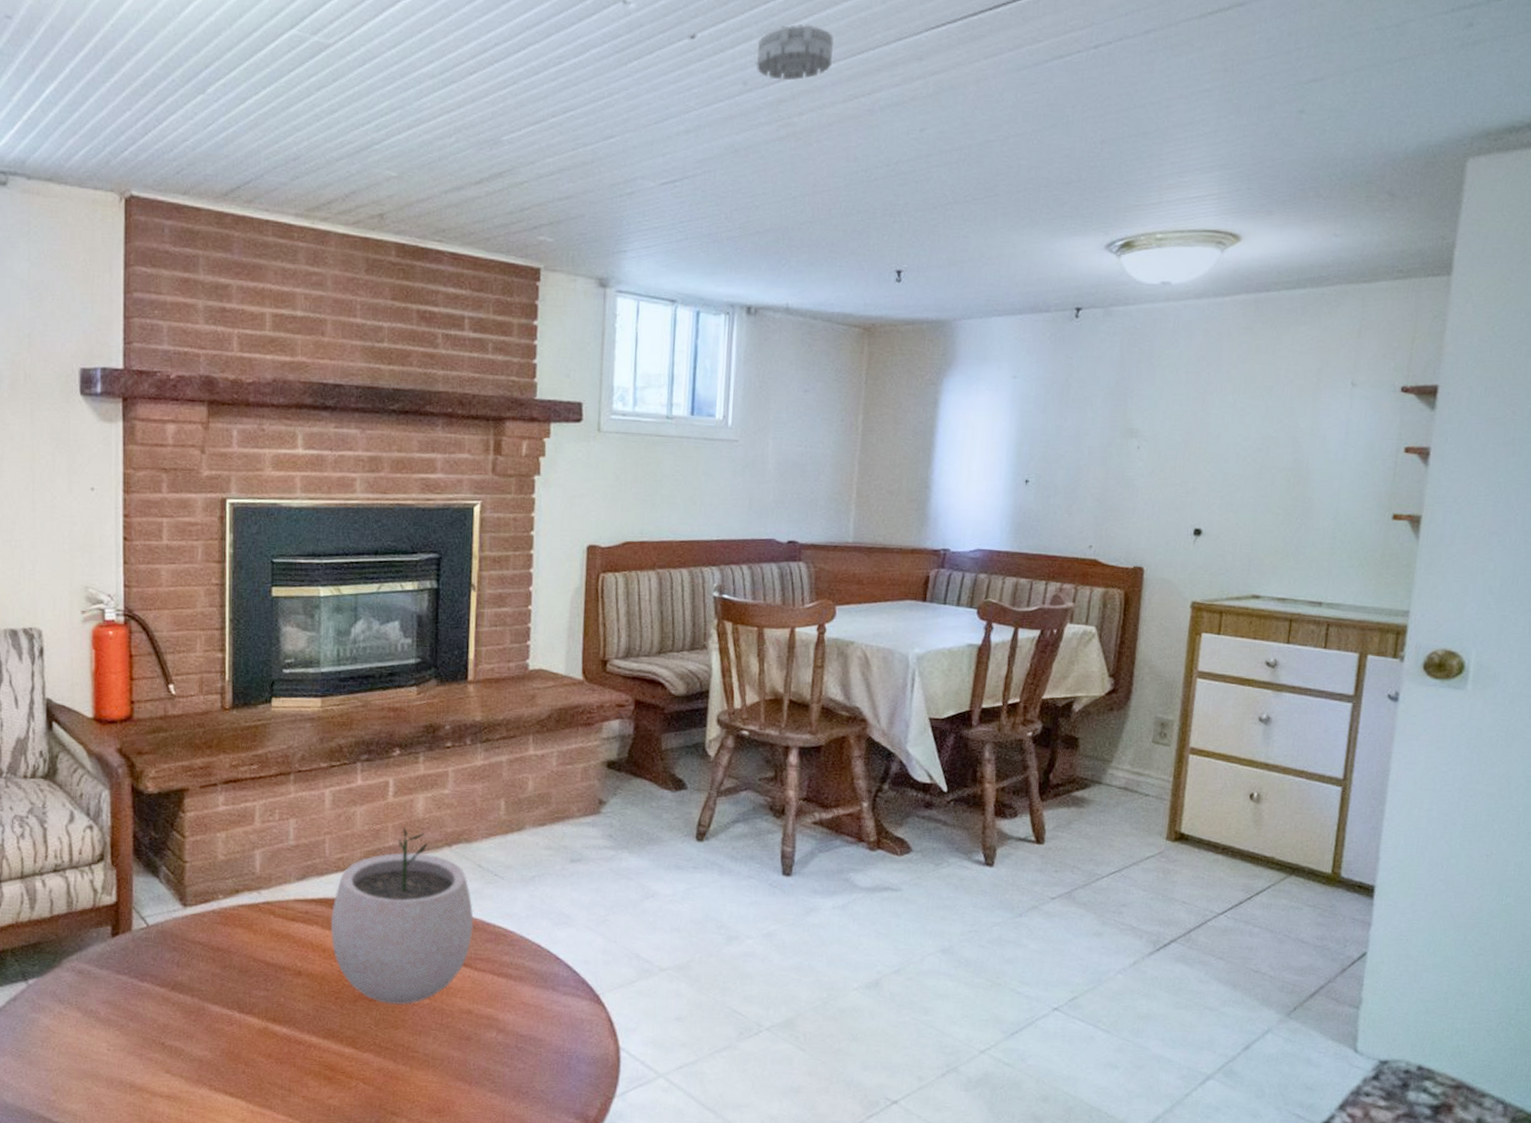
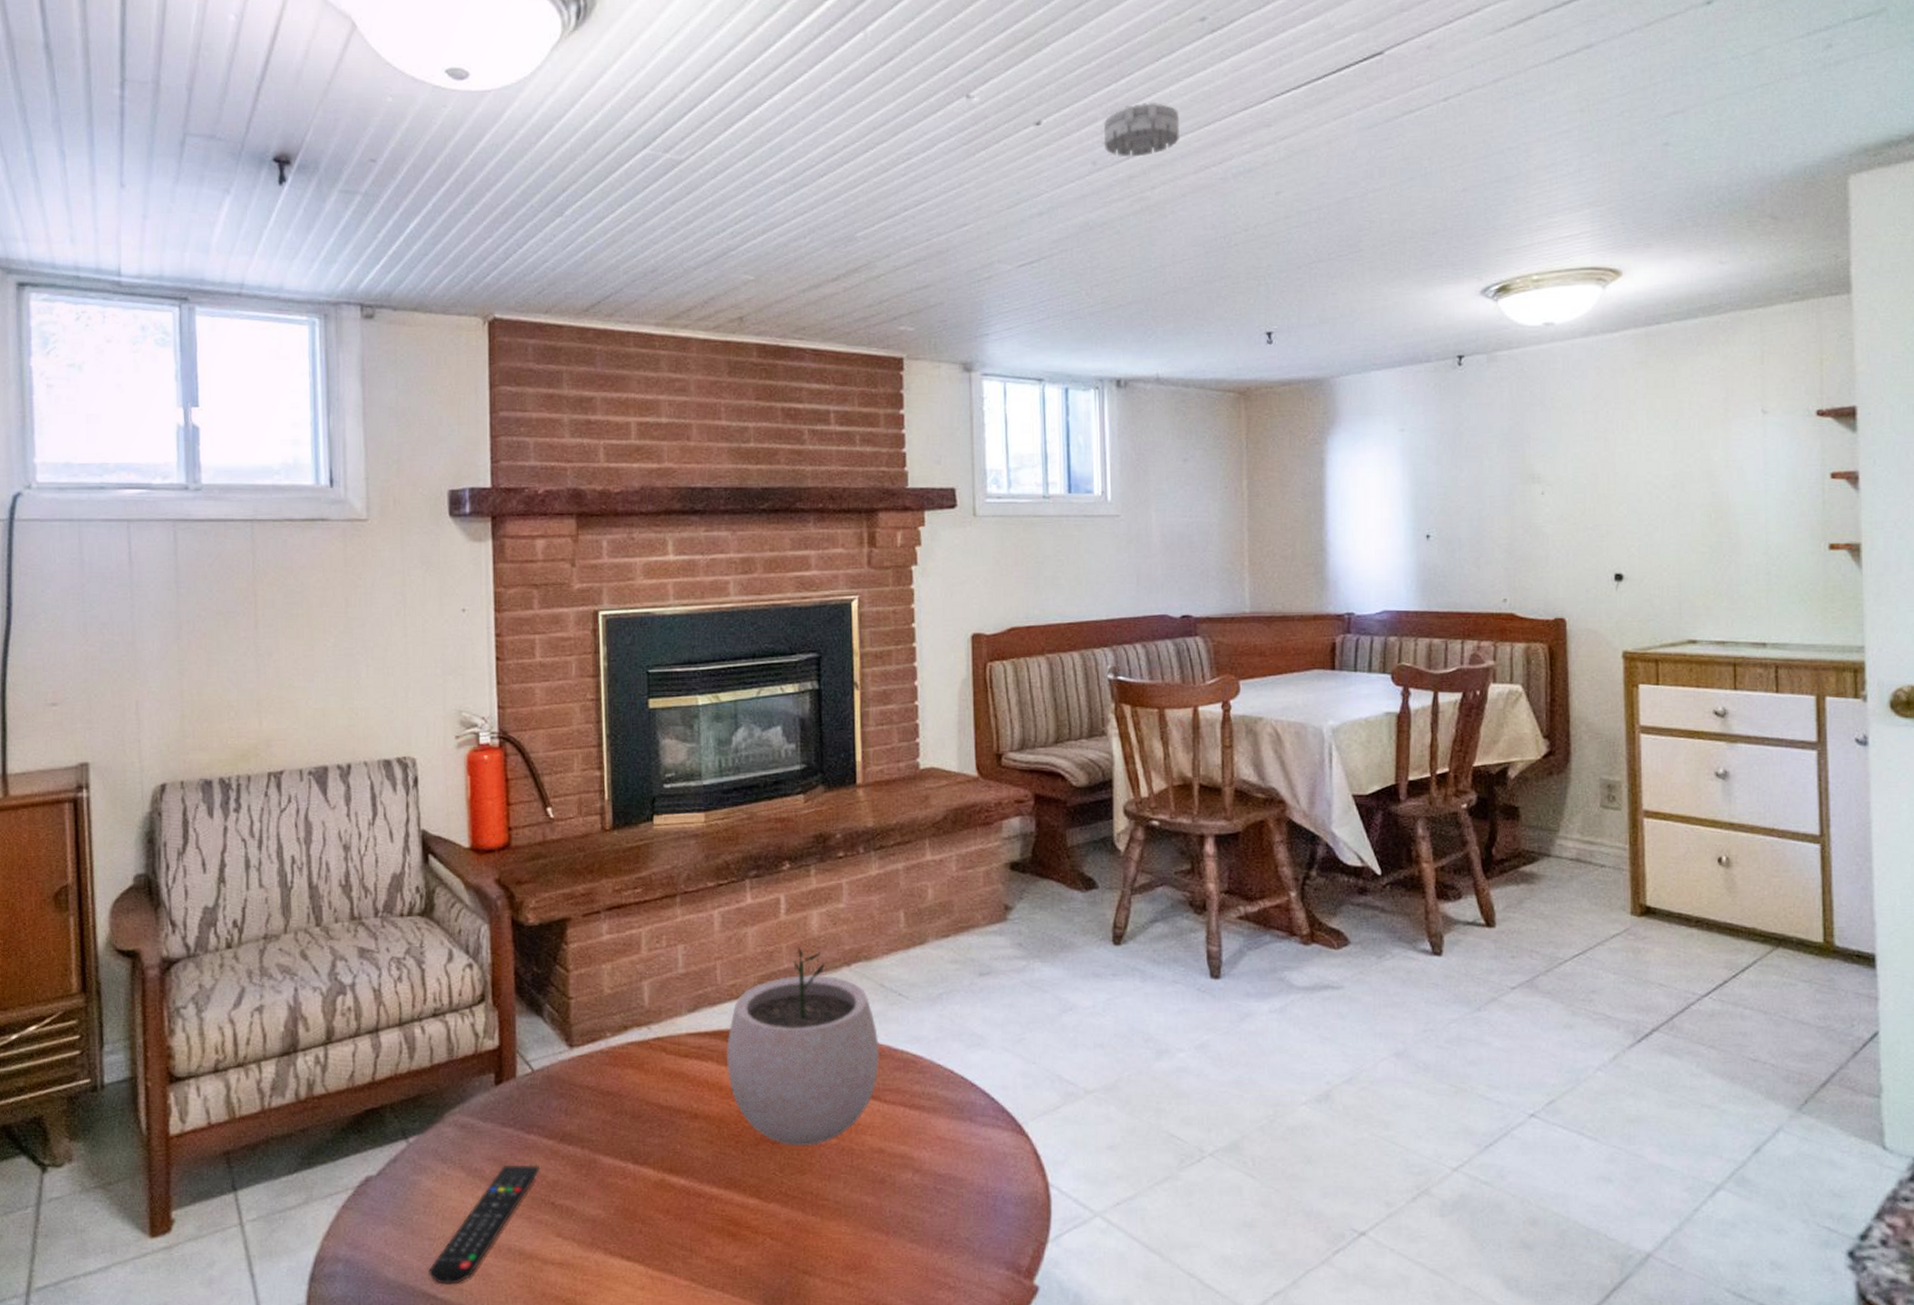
remote control: none [45,1009,152,1110] -> present [429,1165,541,1284]

